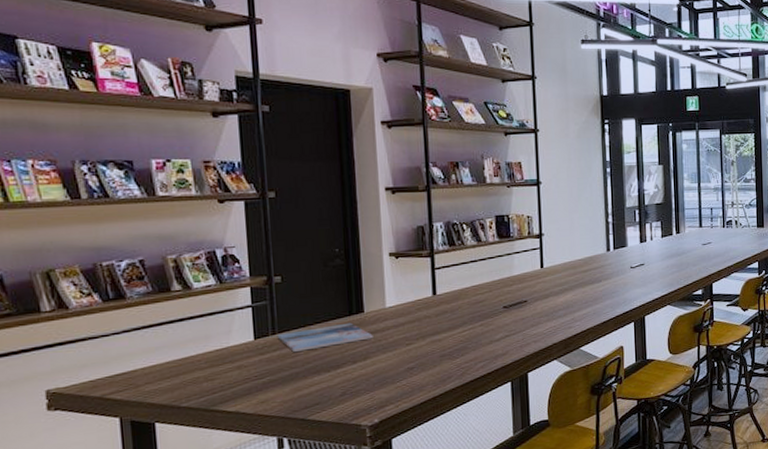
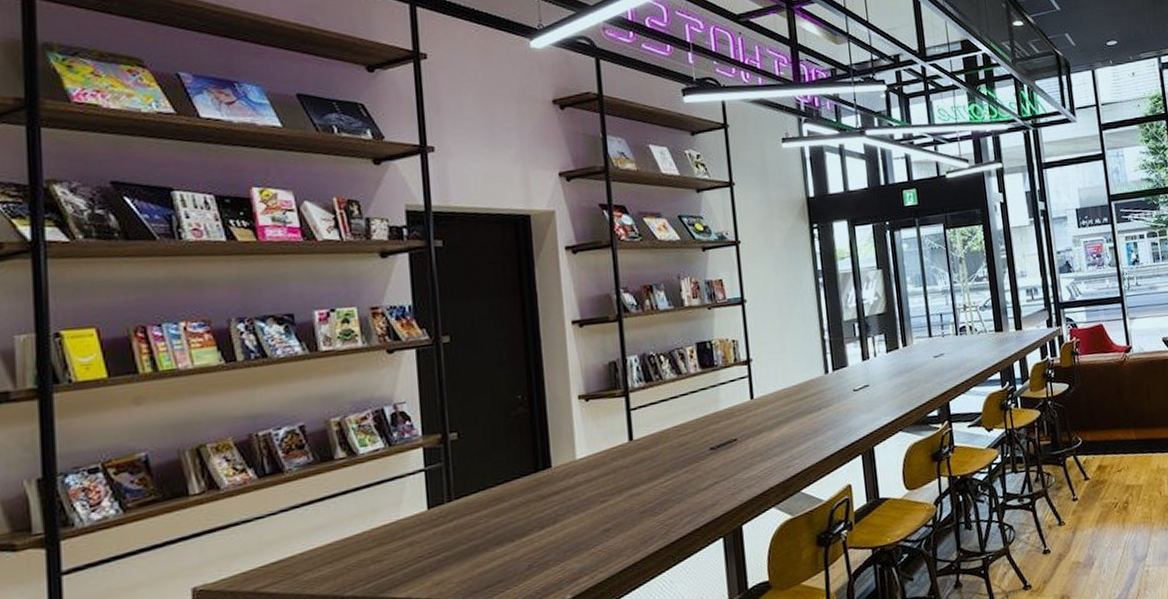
magazine: present [277,322,373,353] -> none [453,480,563,522]

